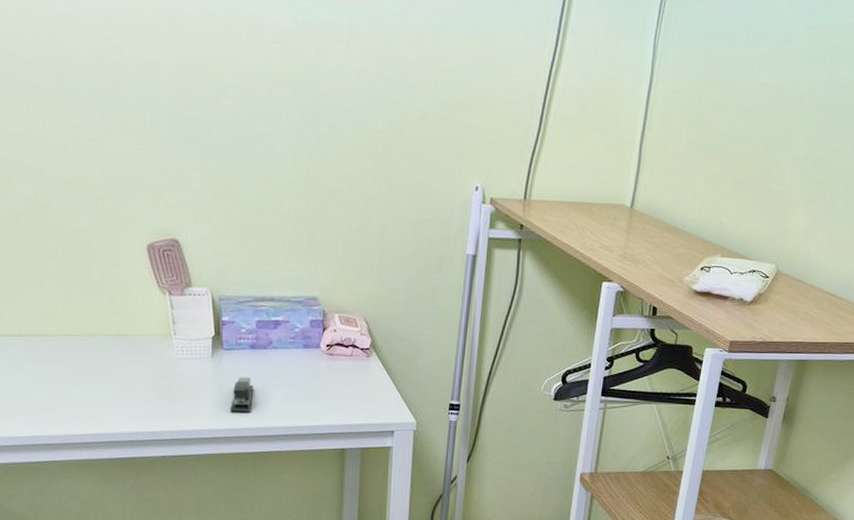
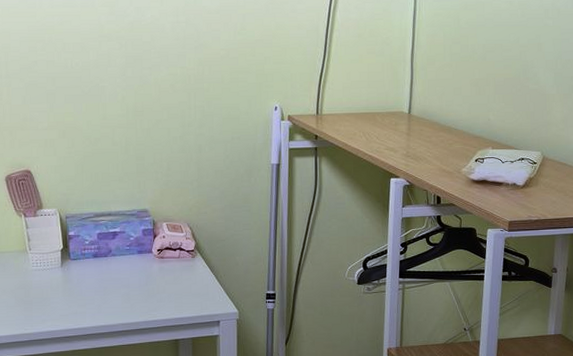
stapler: present [230,376,254,412] -> none [78,282,98,313]

